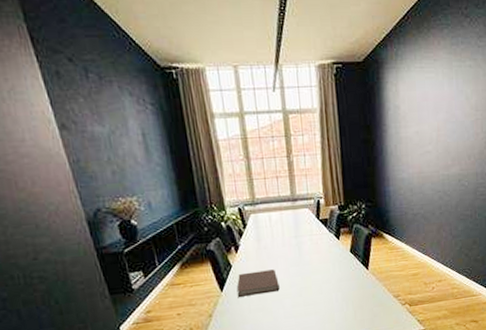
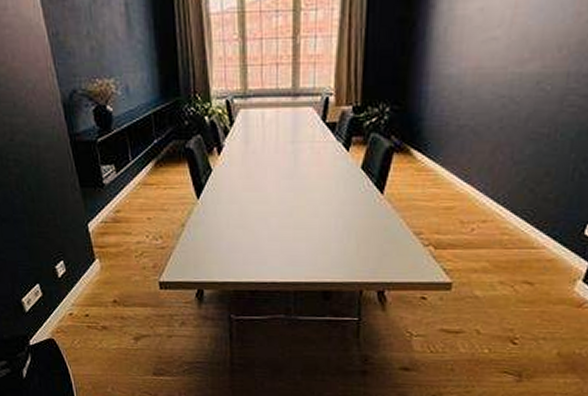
notebook: present [237,269,280,297] -> none [215,180,266,208]

